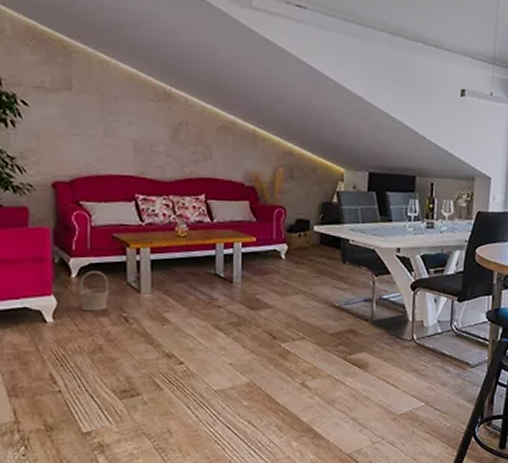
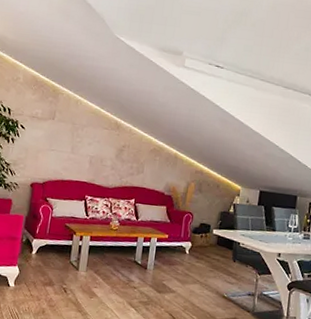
basket: present [78,270,110,312] -> none [34,250,57,282]

